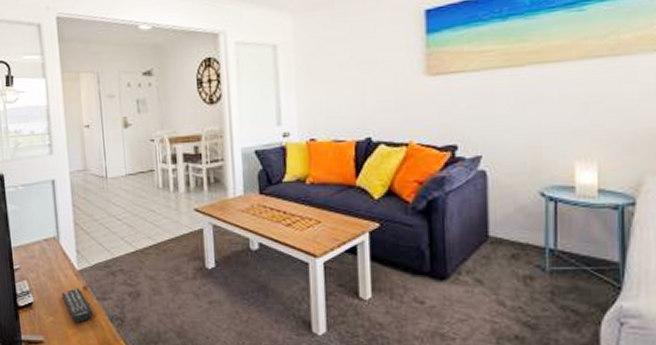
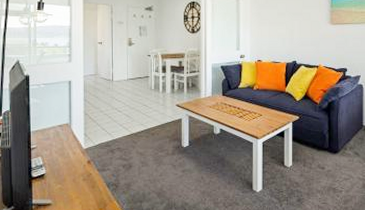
remote control: present [61,288,92,323] -> none [69,162,93,189]

